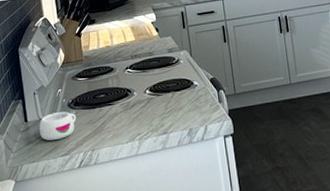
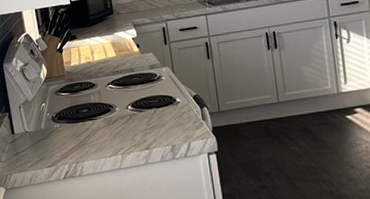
mug: present [39,111,77,141] -> none [25,125,61,152]

